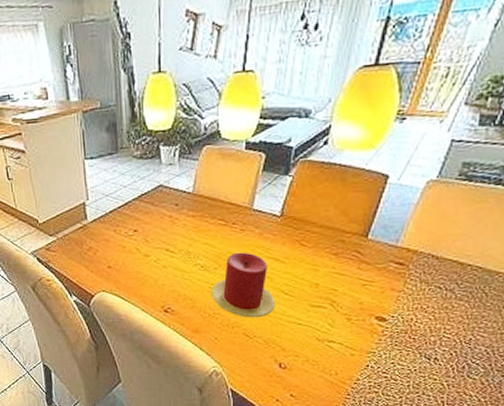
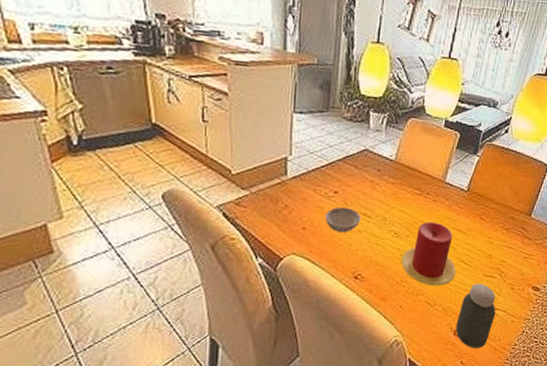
bowl: none [127,245,164,269] -> present [324,208,361,232]
jar: none [281,314,329,381] -> present [455,283,496,348]

